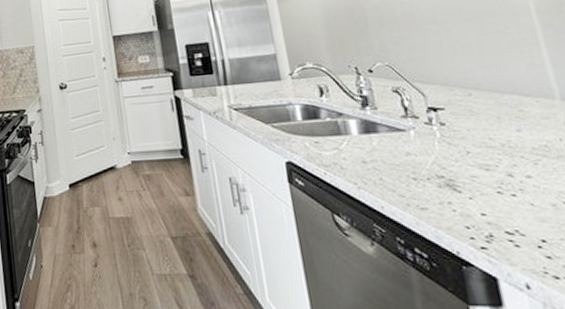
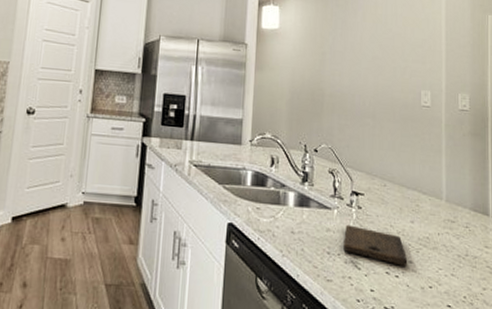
cutting board: none [429,144,526,183] -> present [343,224,408,266]

